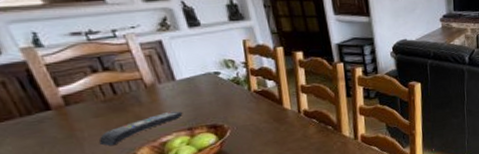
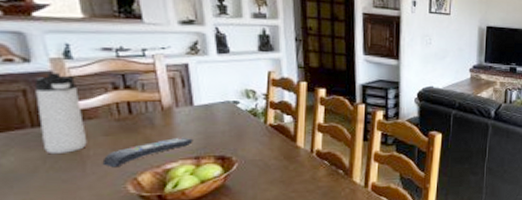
thermos bottle: none [11,62,80,140] -> present [35,73,87,155]

